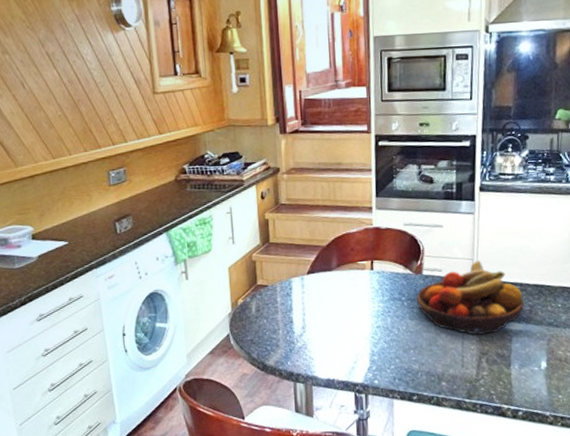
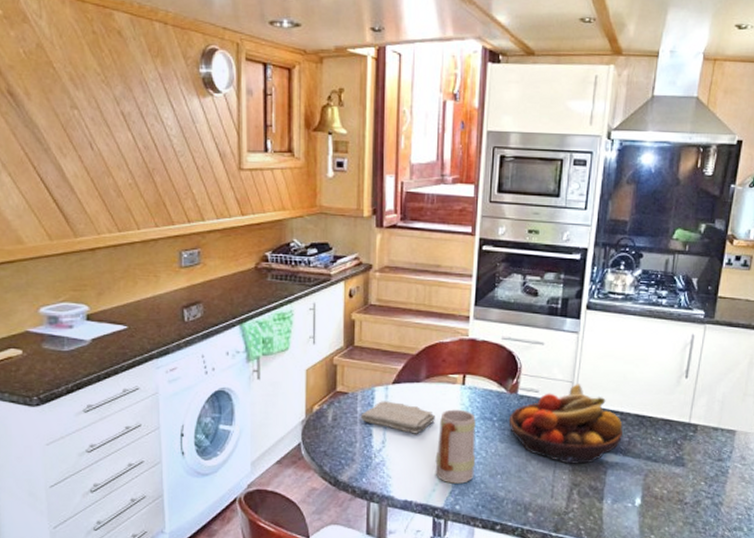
washcloth: none [280,290,349,318] -> present [360,401,435,434]
mug: none [352,292,390,361] -> present [435,409,476,484]

